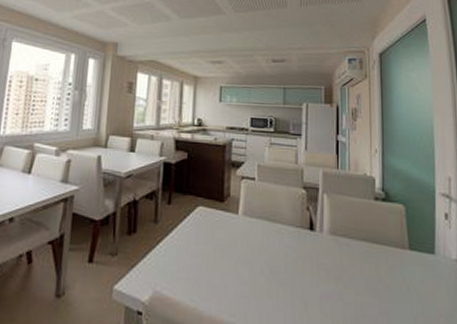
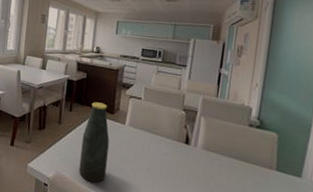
bottle: none [184,188,220,299] -> present [79,102,110,183]

